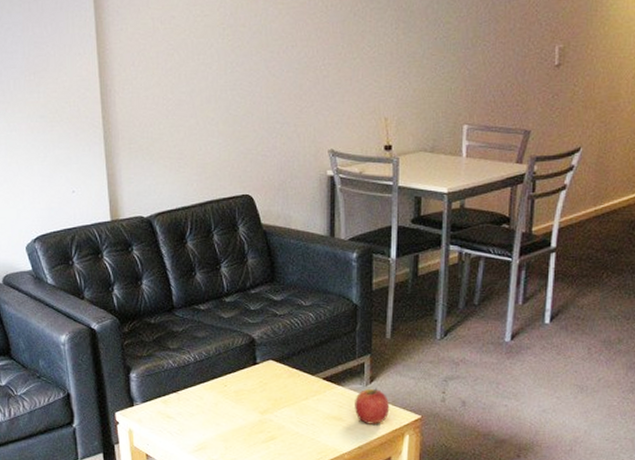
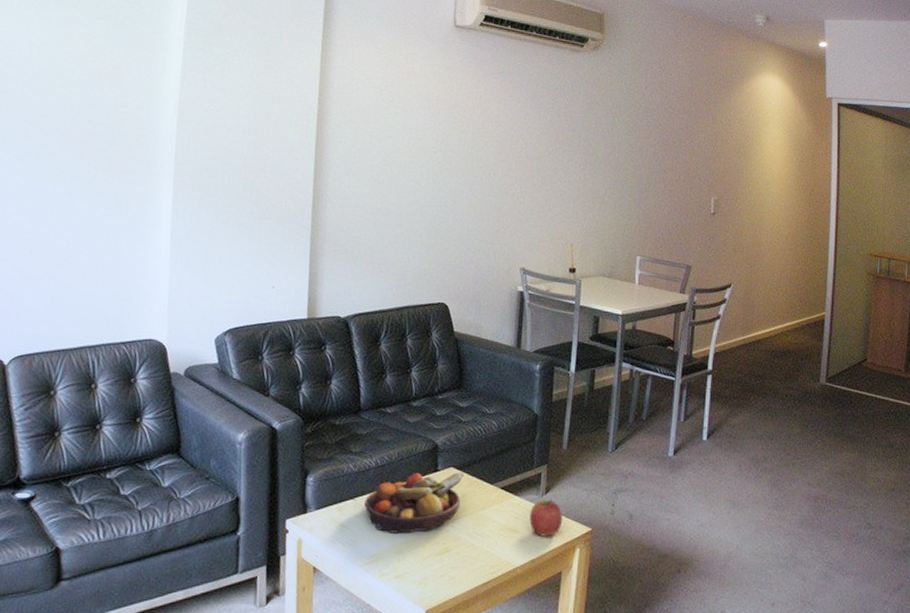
fruit bowl: none [188,364,283,423] -> present [364,472,464,534]

